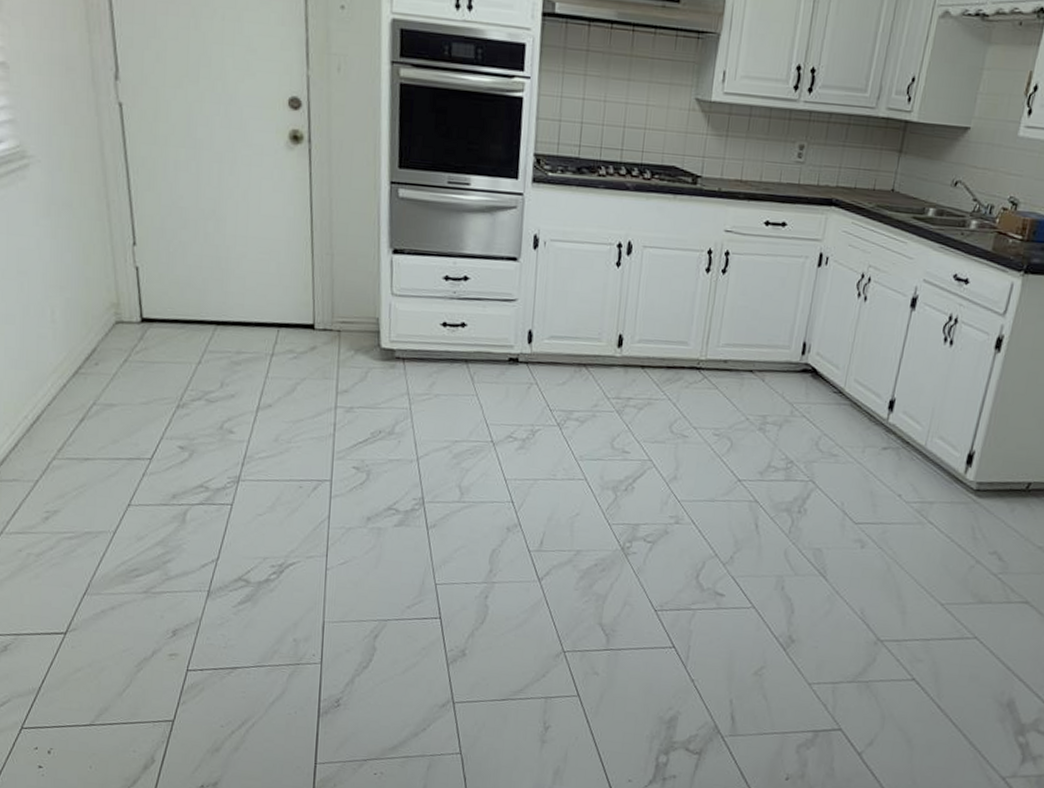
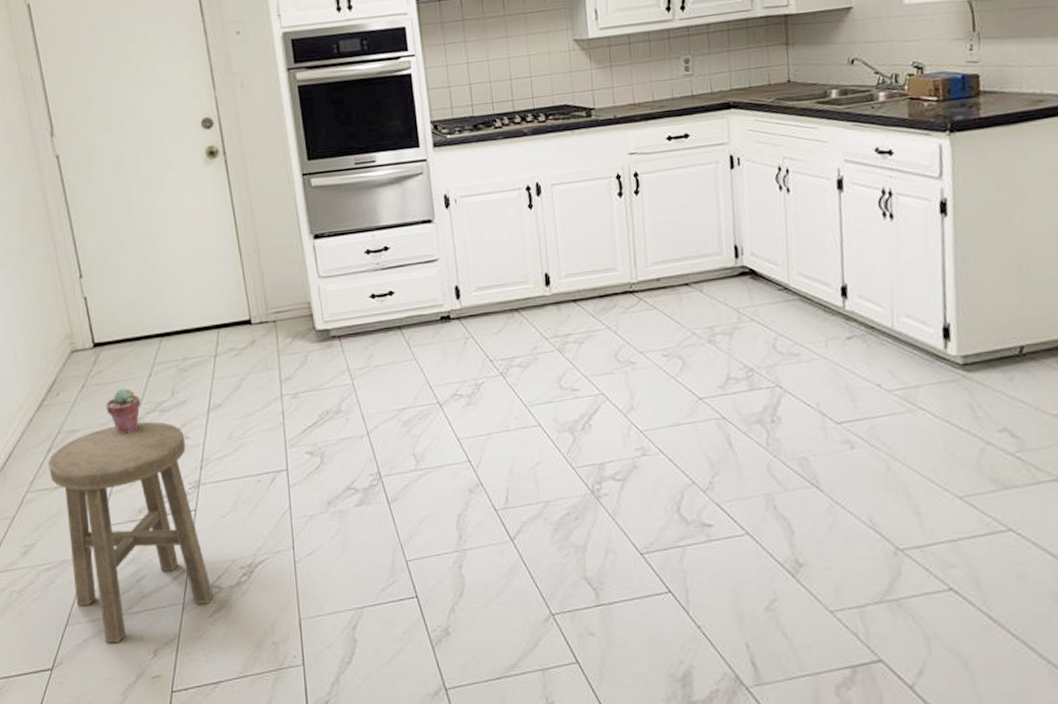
stool: none [80,407,240,618] -> present [48,421,213,643]
potted succulent: none [148,370,186,418] -> present [106,388,141,434]

